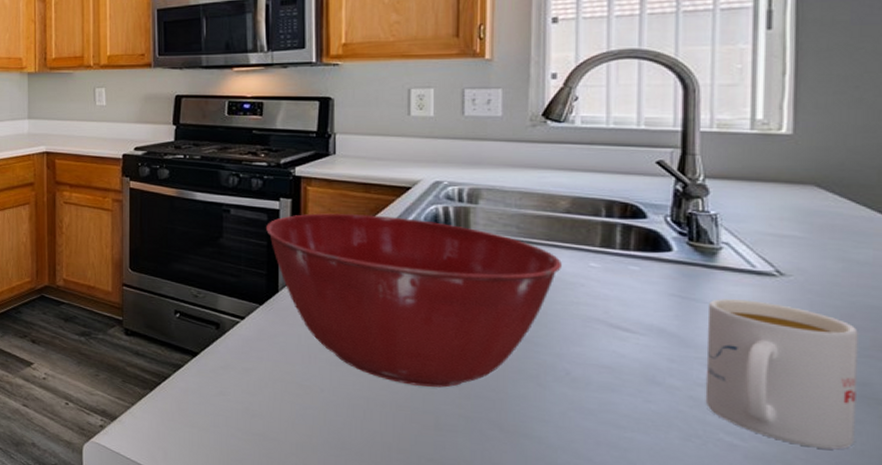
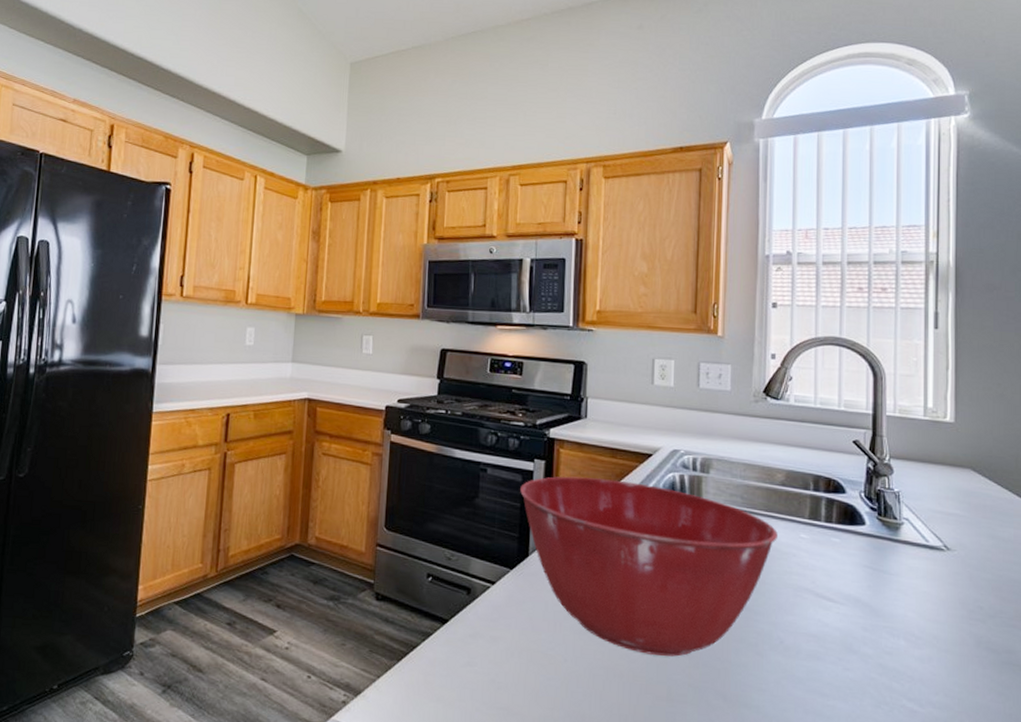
mug: present [705,299,858,450] -> none [891,571,1005,714]

